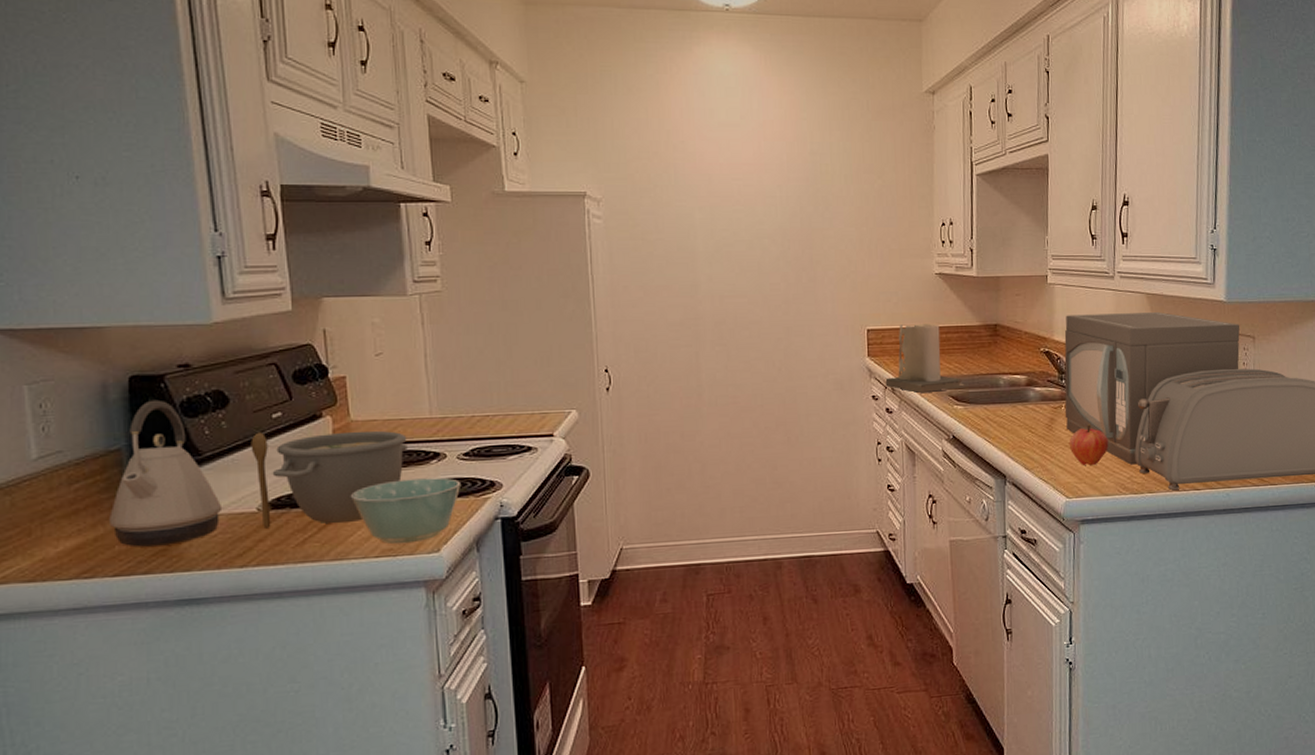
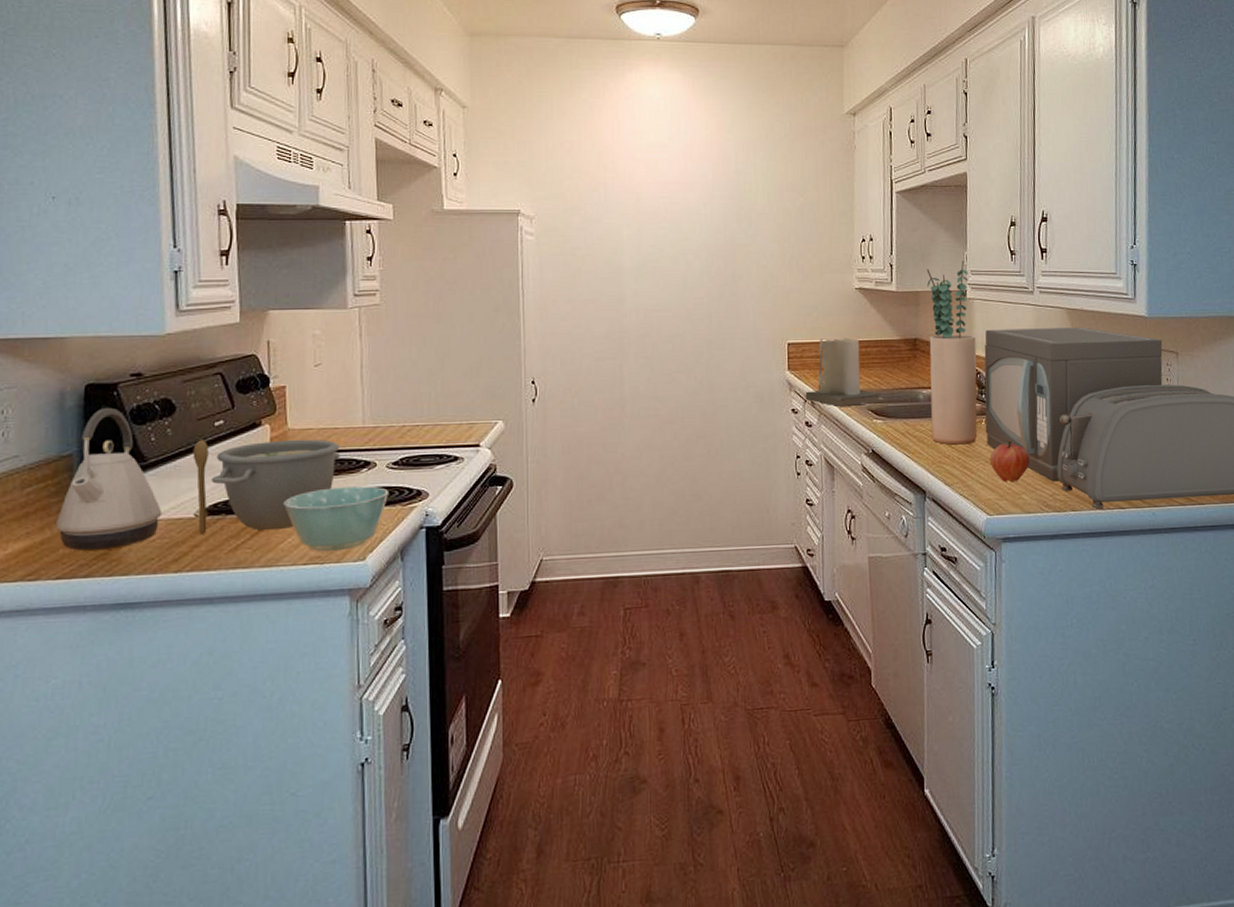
vase: none [1007,245,1058,430] -> present [926,261,978,445]

